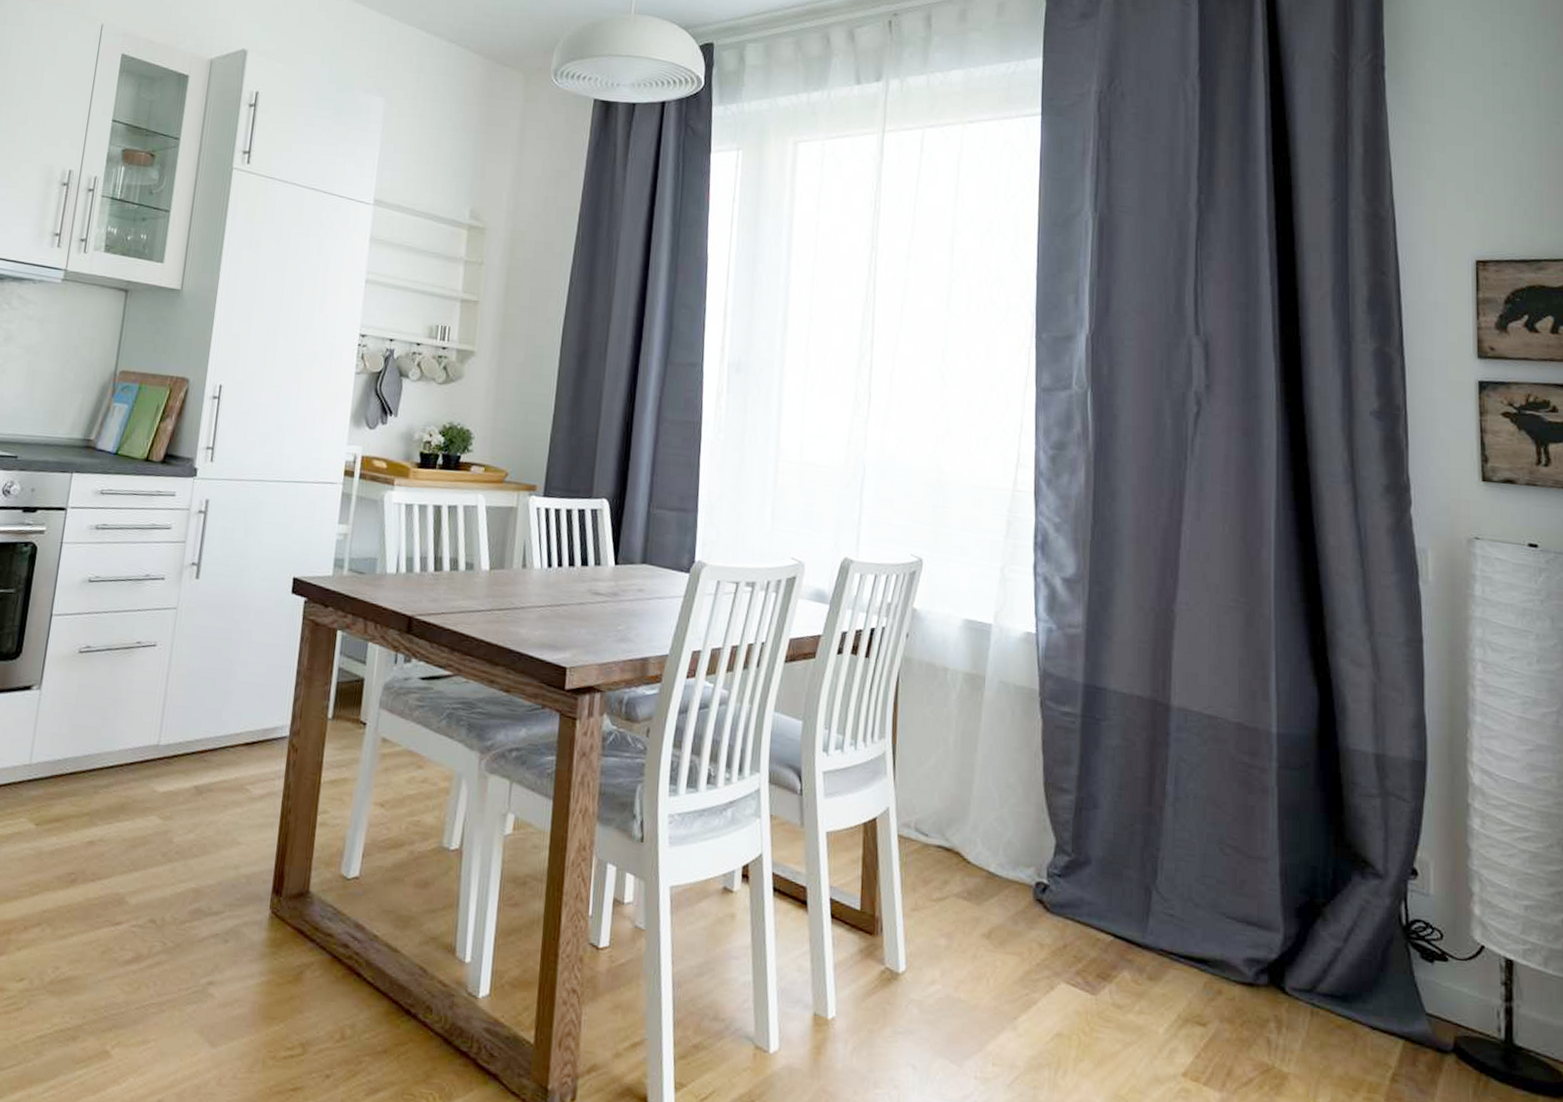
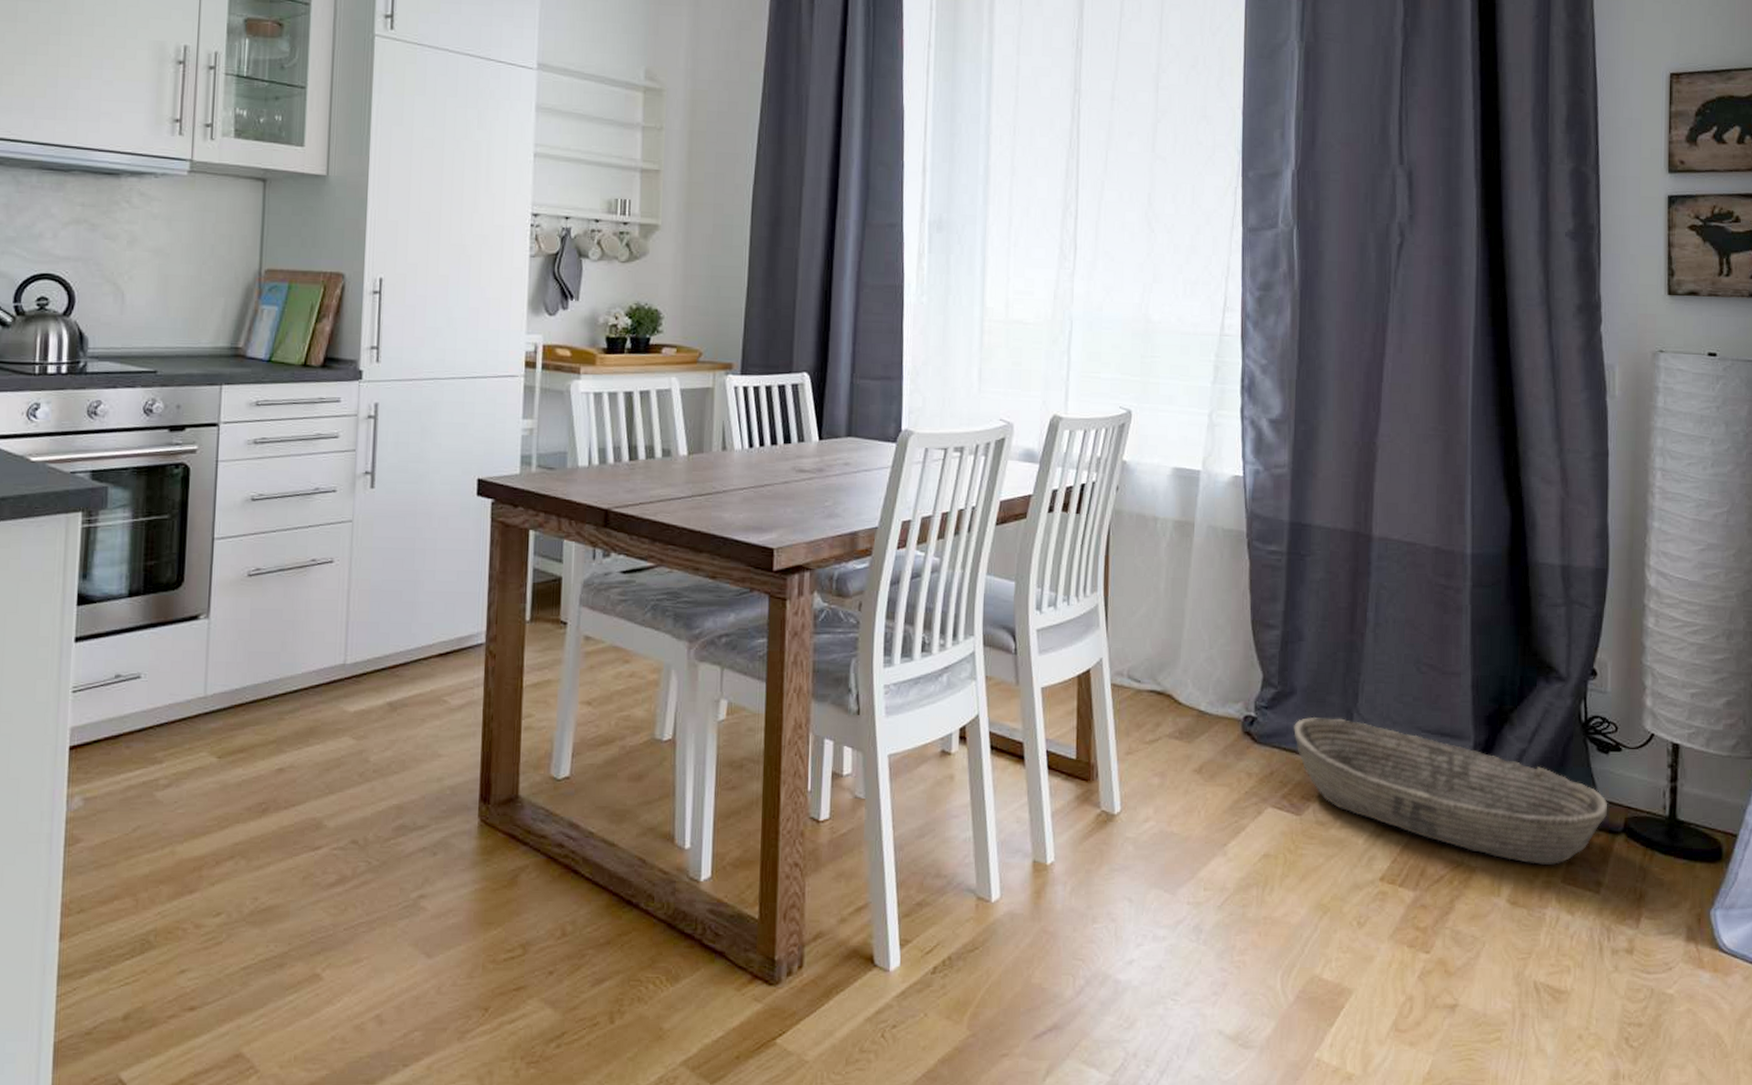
basket: none [1088,890,1435,1080] -> present [1293,716,1608,865]

